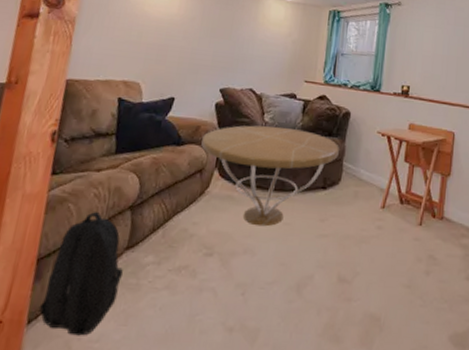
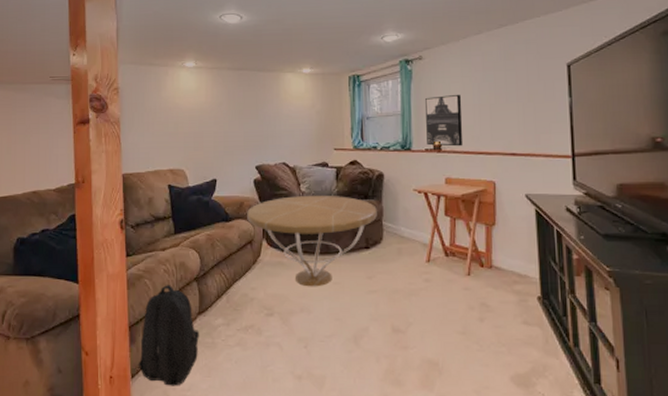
wall art: none [396,42,433,94] -> present [425,94,464,147]

